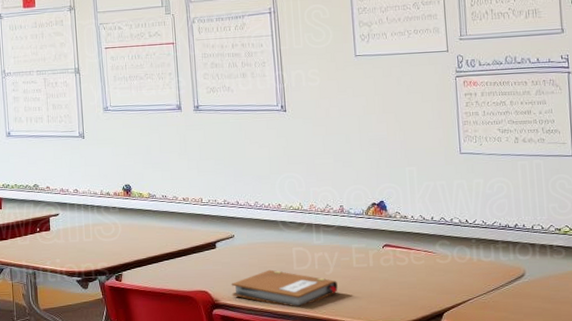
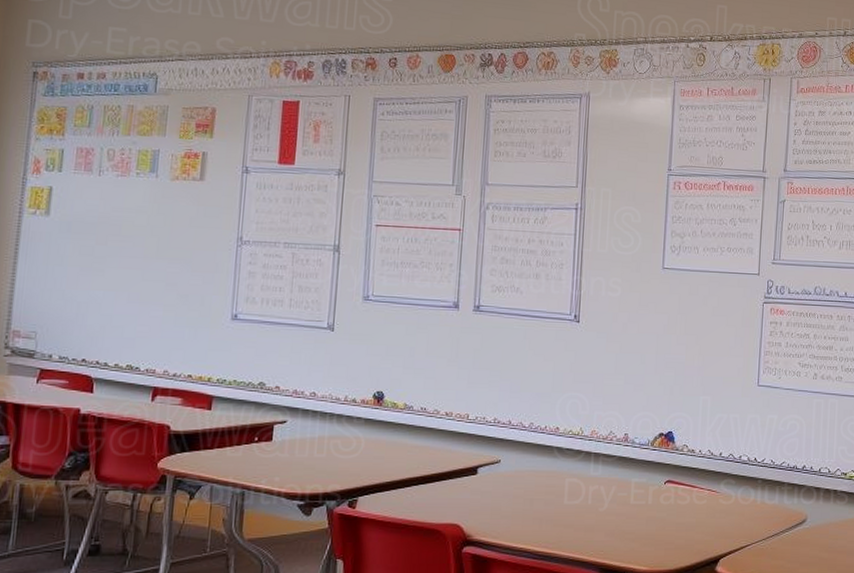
notebook: present [231,269,338,307] -> none [488,502,610,547]

